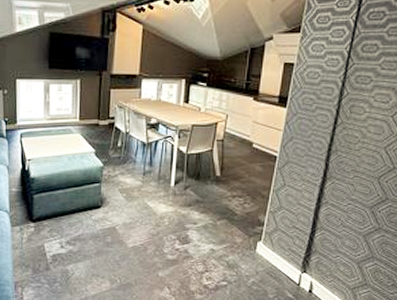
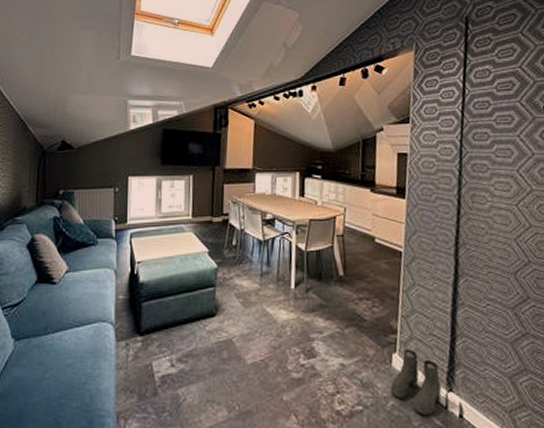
boots: none [253,238,297,290] -> present [390,348,442,416]

